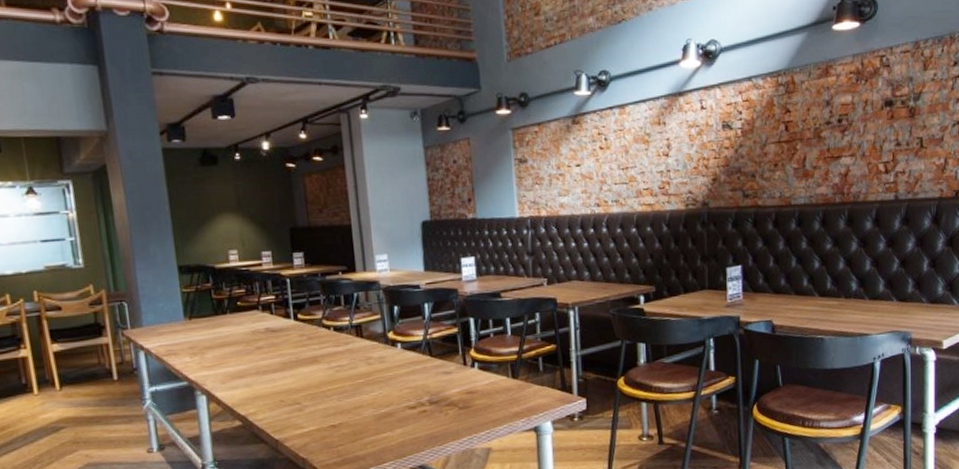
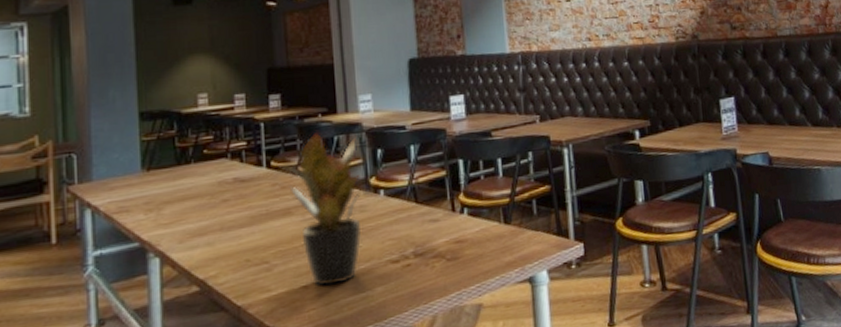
potted plant: none [304,288,395,427] -> present [277,131,377,287]

